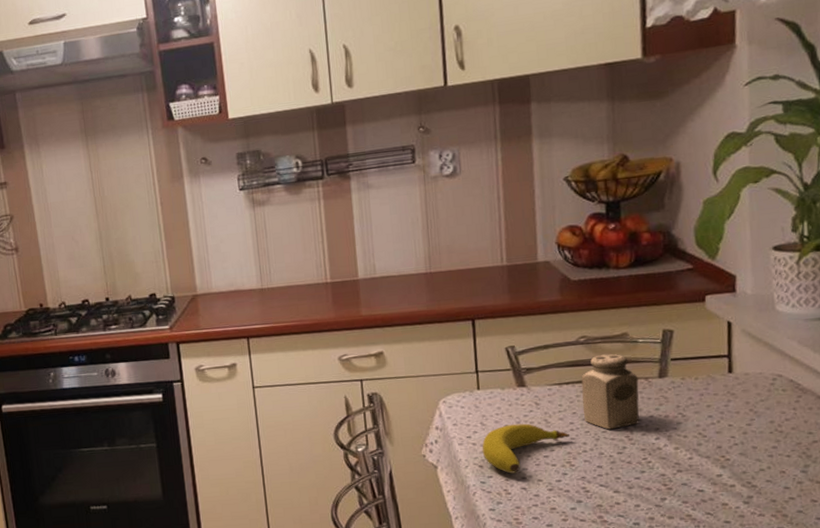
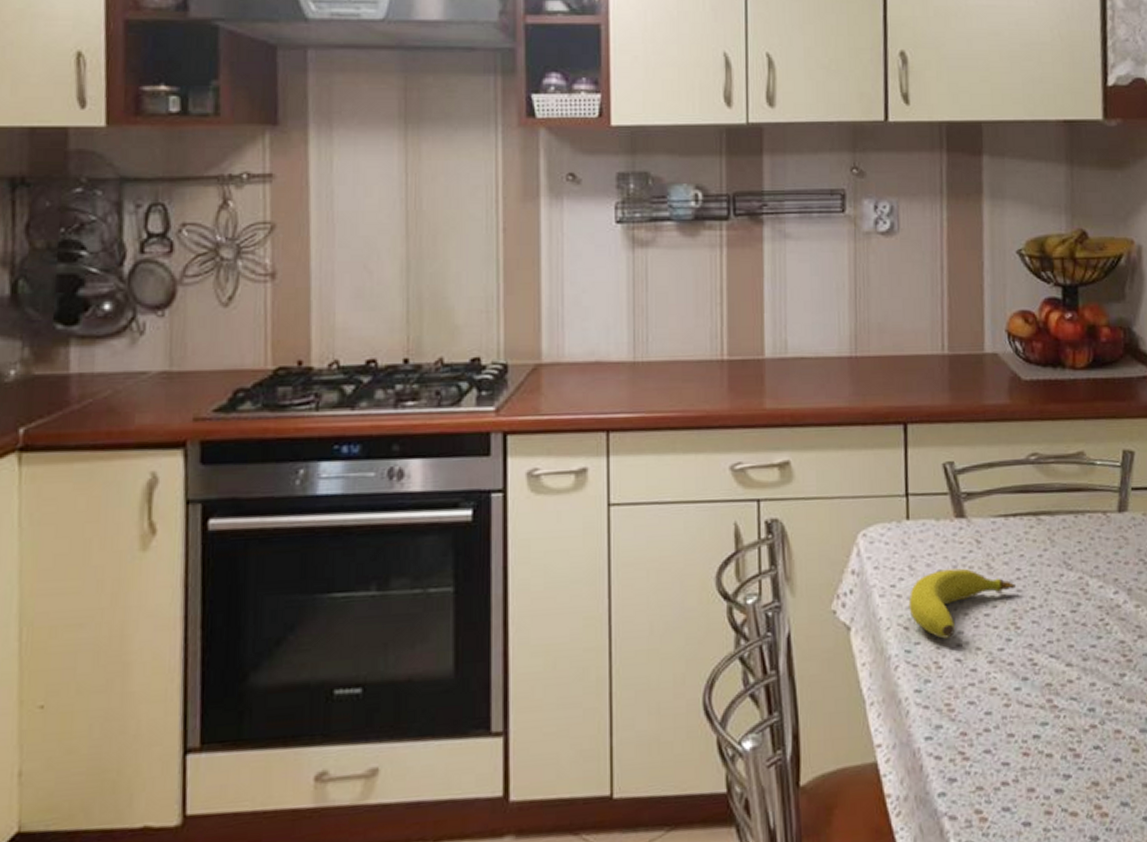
salt shaker: present [581,354,640,430] -> none [1031,478,1096,579]

